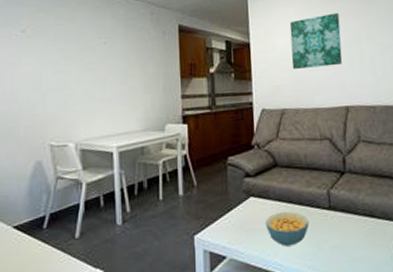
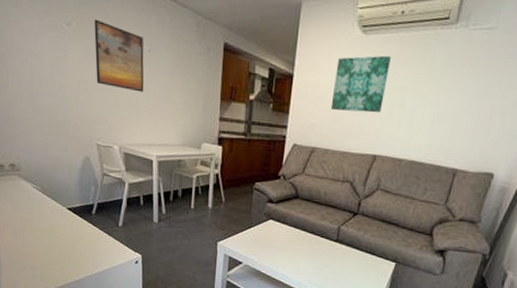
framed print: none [49,23,101,84] -> present [94,19,144,92]
cereal bowl: present [265,212,310,247] -> none [279,236,317,265]

